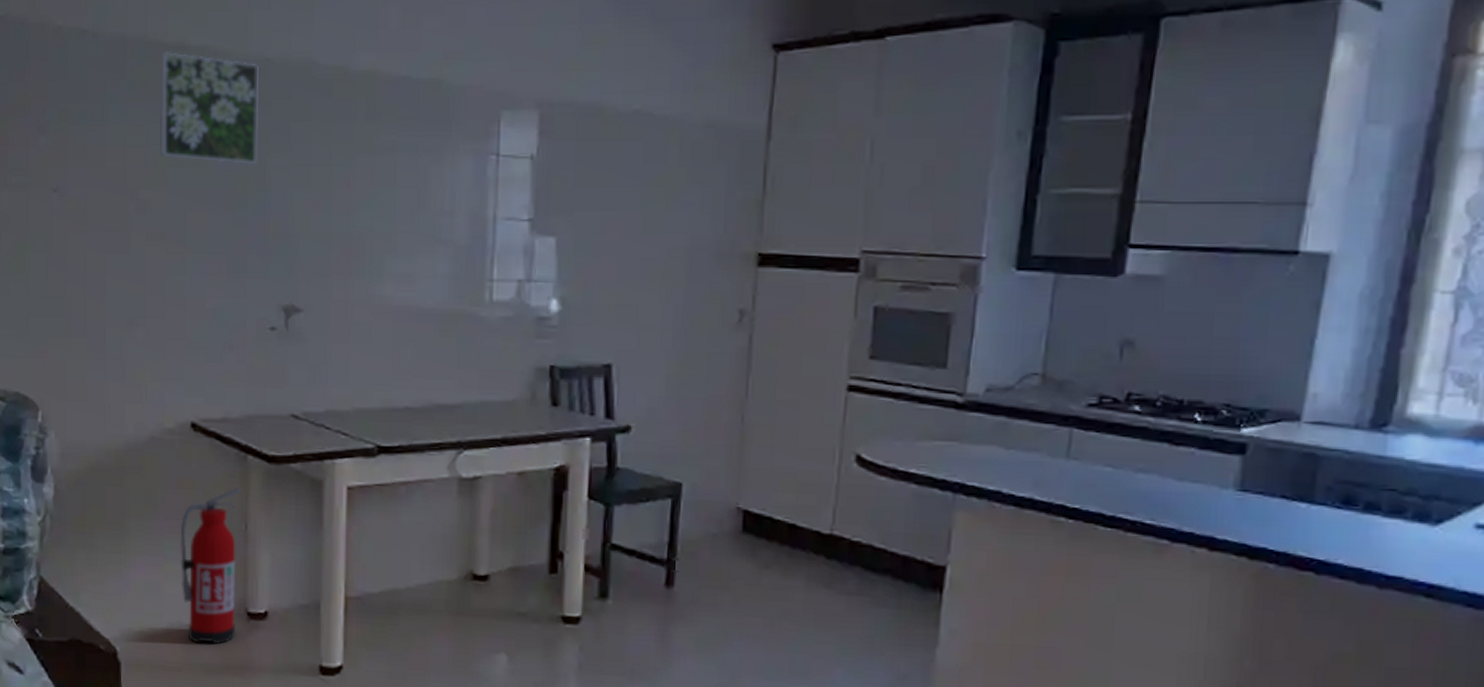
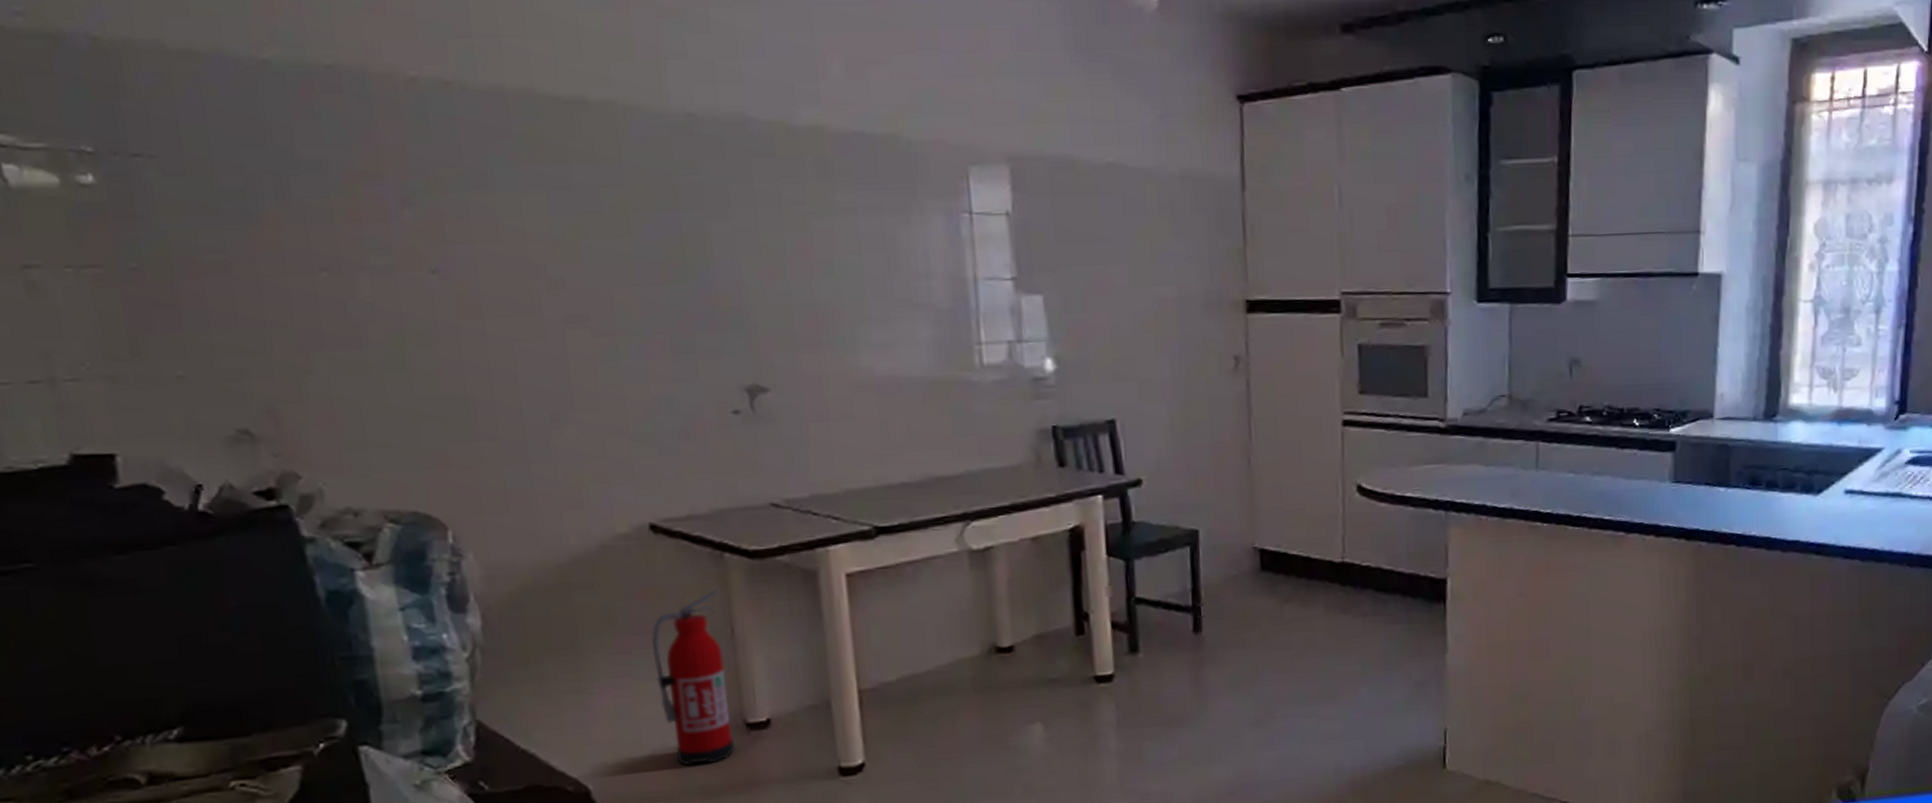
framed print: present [159,51,259,165] -> none [554,105,693,233]

